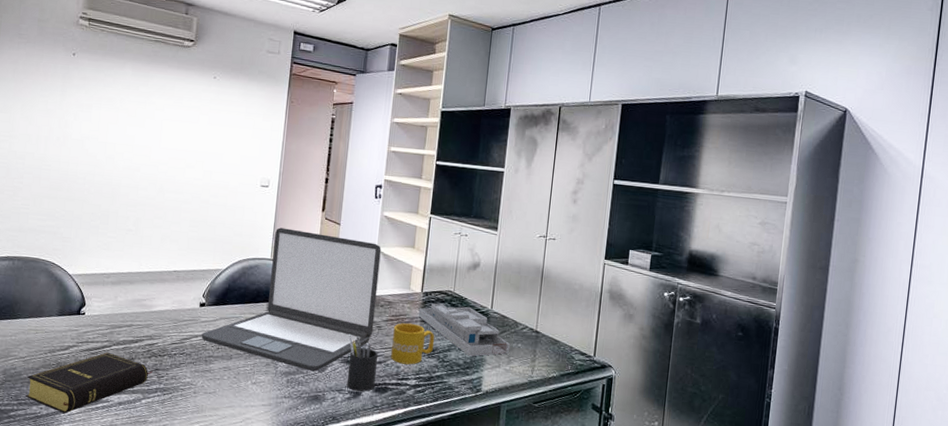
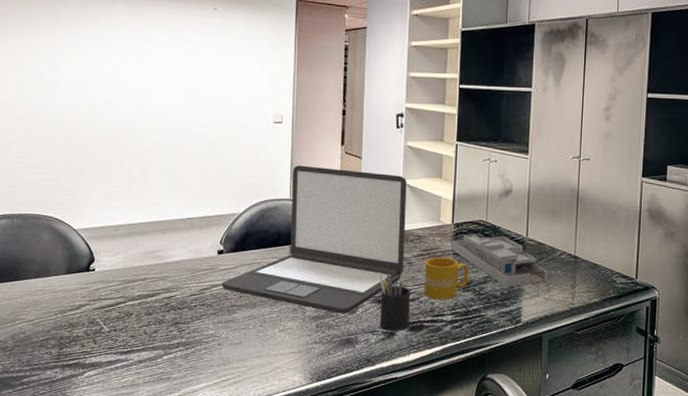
book: present [26,352,153,413] -> none [38,309,173,376]

